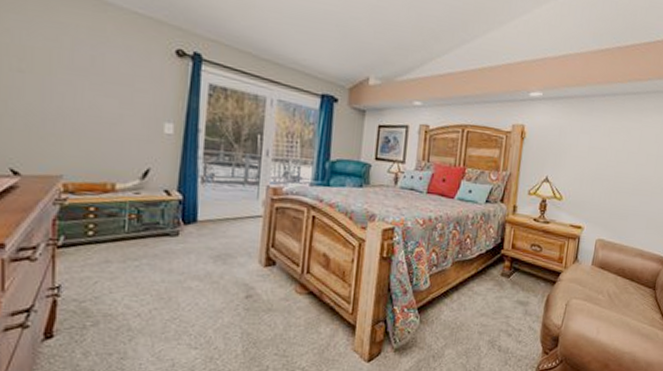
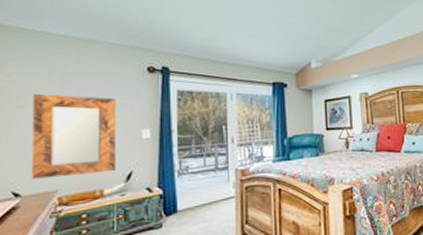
home mirror: none [33,57,137,166] -> present [31,93,117,179]

